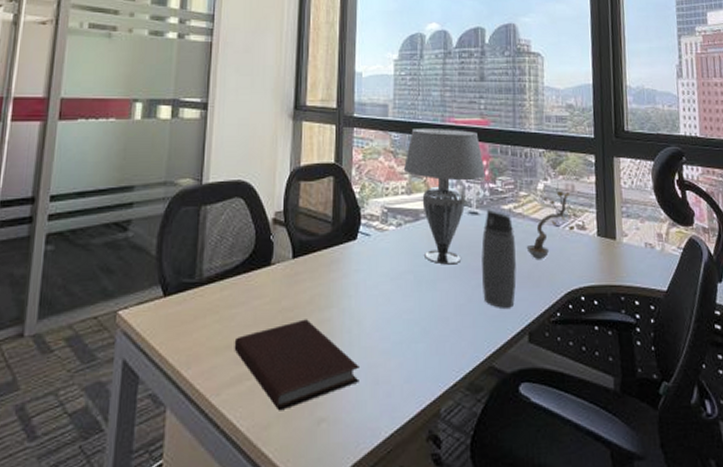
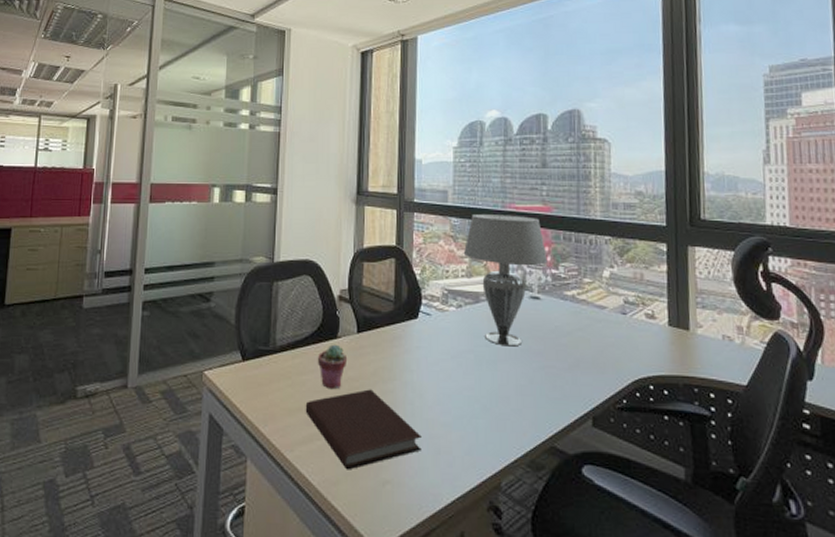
potted succulent: none [249,272,282,322] -> present [318,344,348,390]
water bottle: present [481,209,516,308] -> none [543,294,580,392]
plant: present [526,183,574,259] -> none [590,270,643,346]

